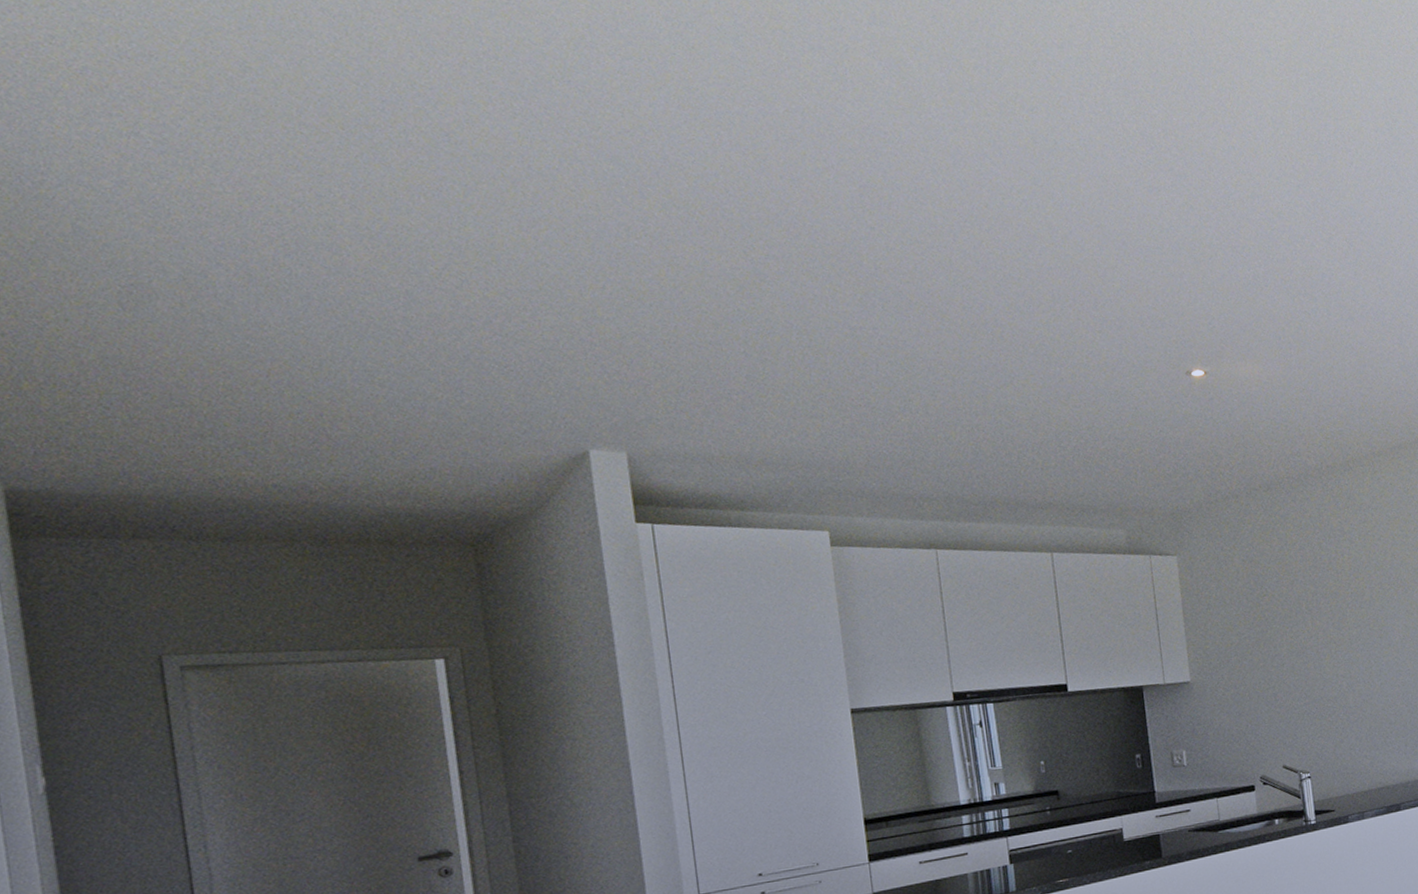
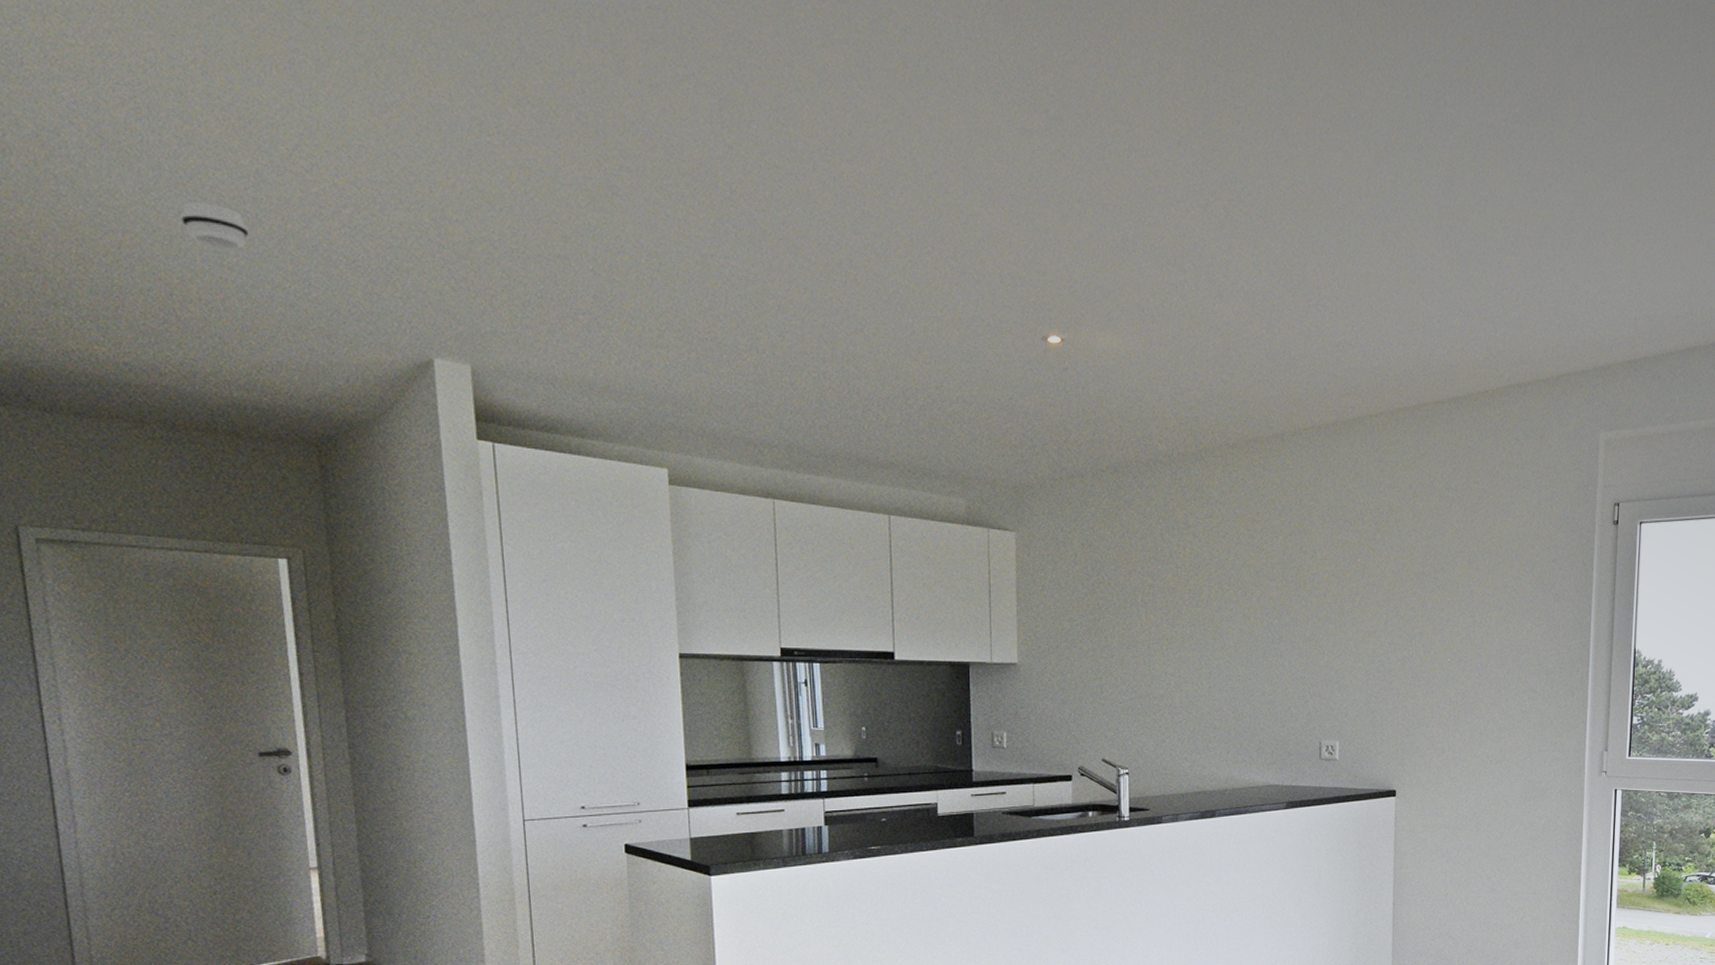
smoke detector: none [329,325,400,368] -> present [179,202,249,250]

